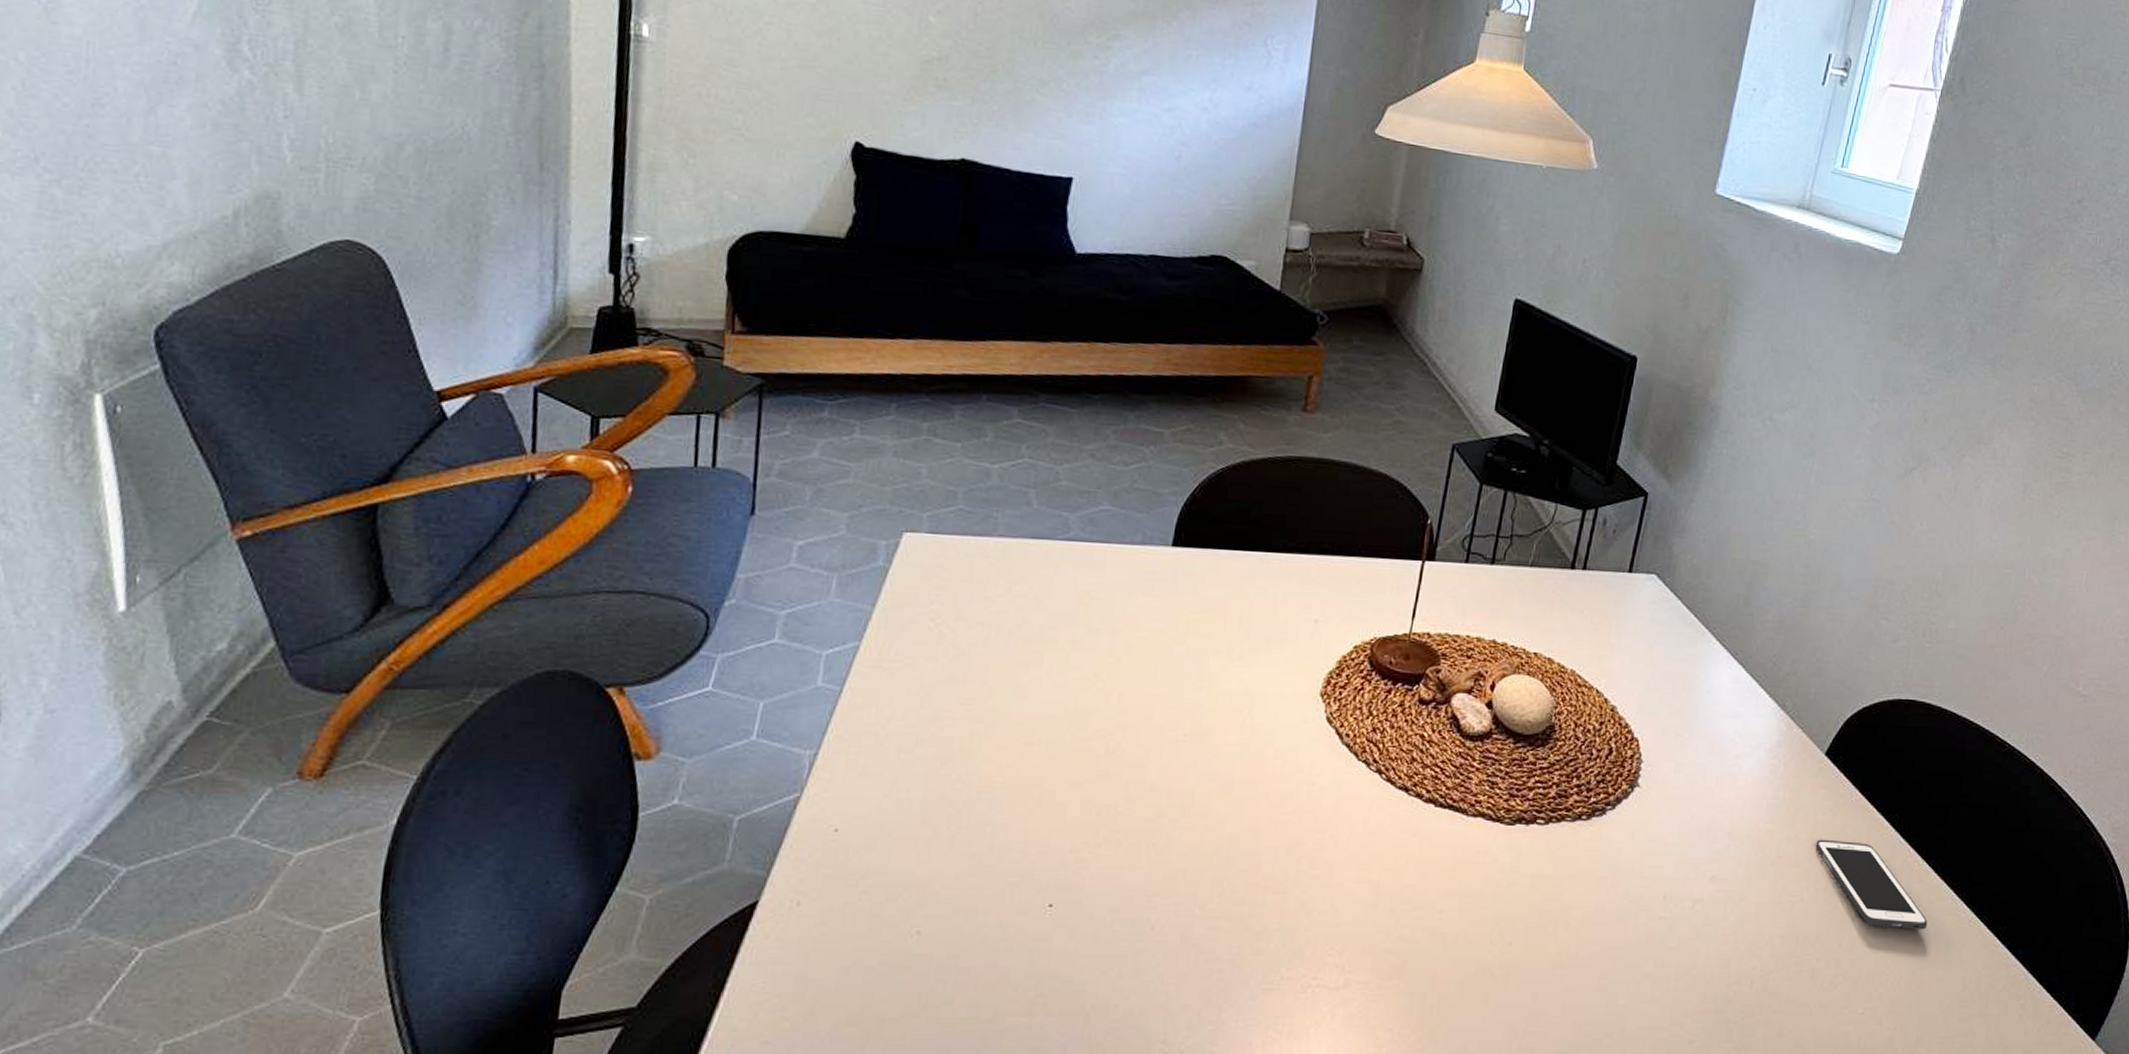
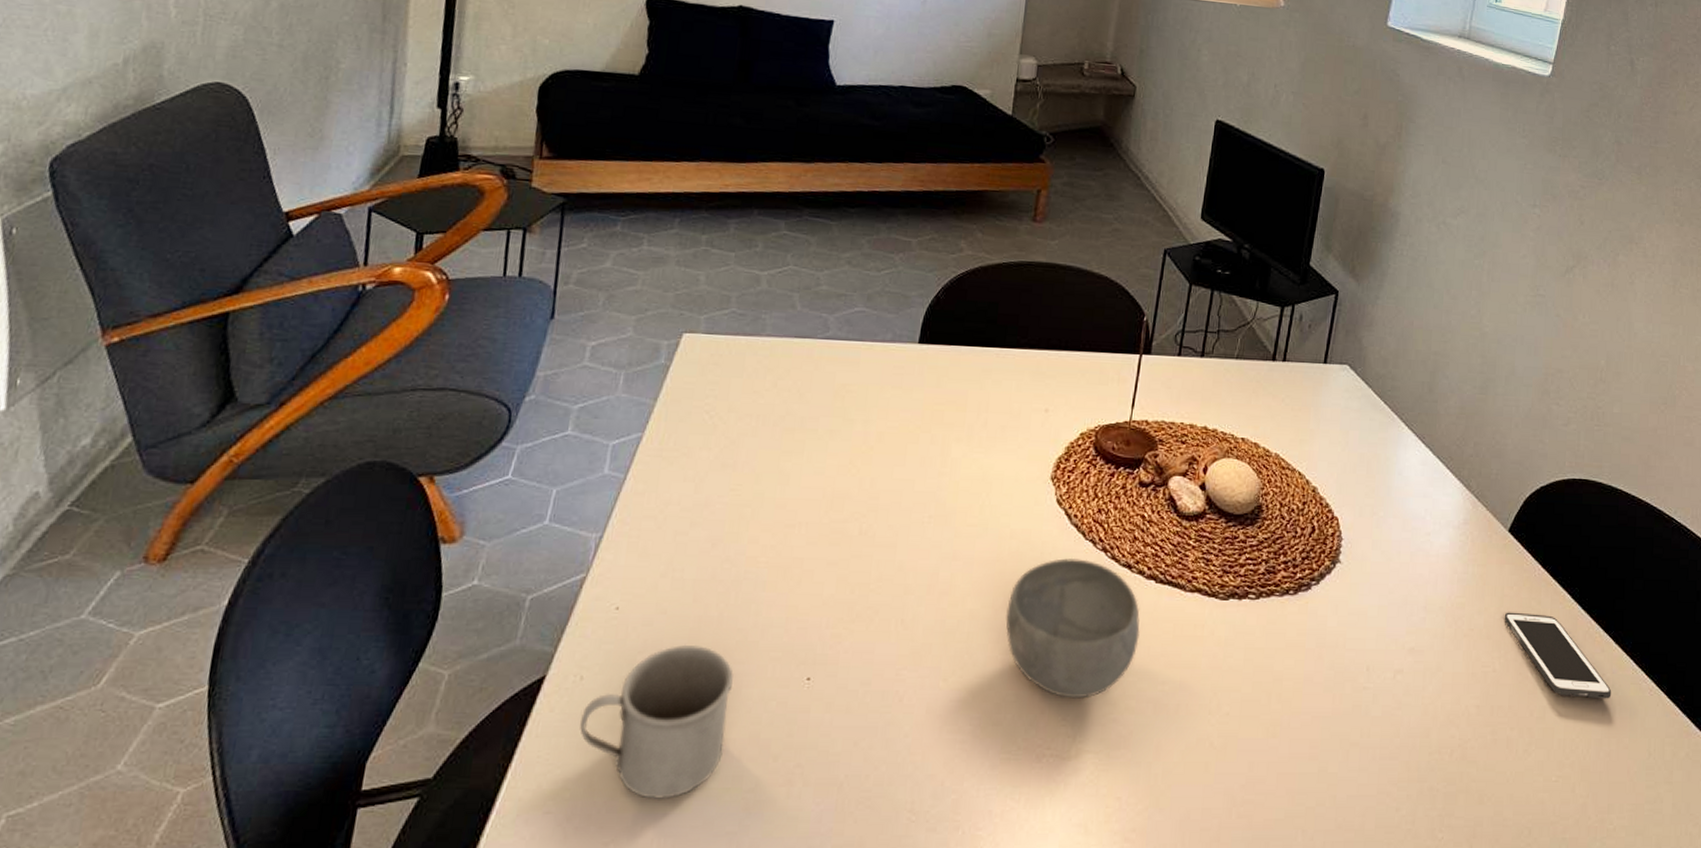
mug: none [798,868,967,1029] -> present [580,644,733,799]
bowl: none [1268,779,1417,927] -> present [1006,557,1140,699]

